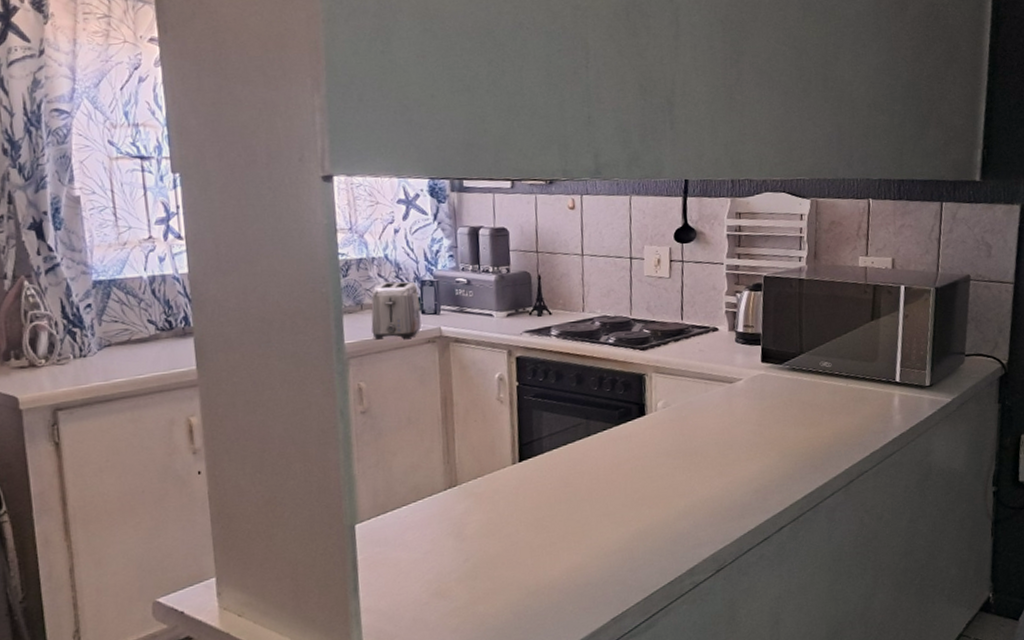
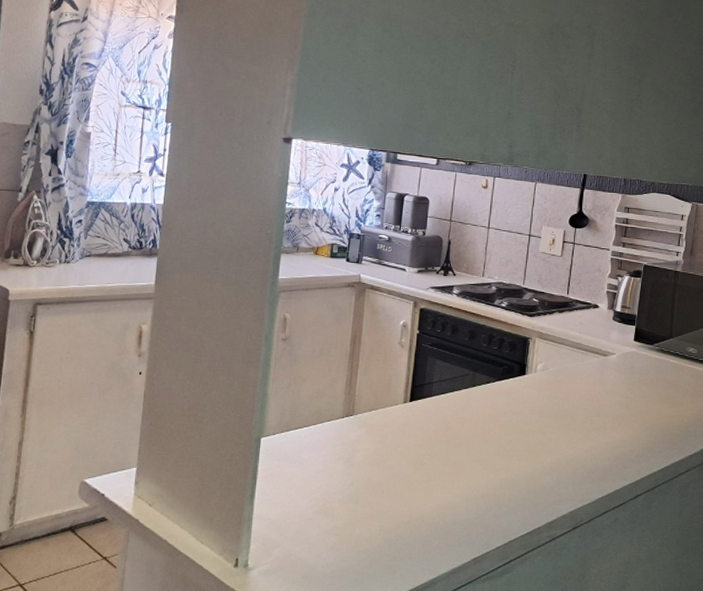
toaster: present [371,281,422,340] -> none [303,231,346,282]

